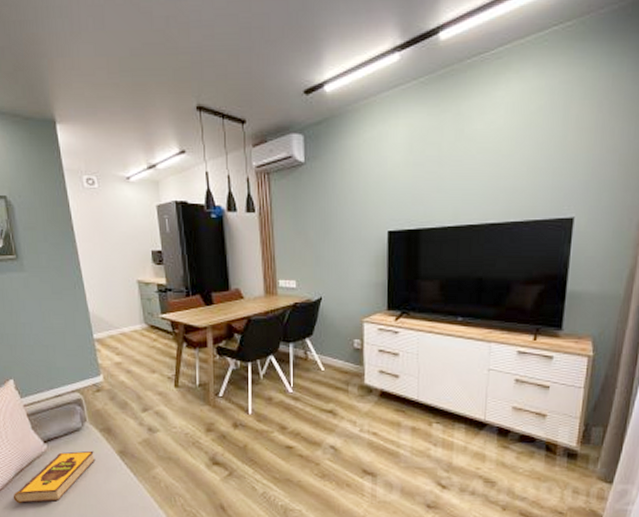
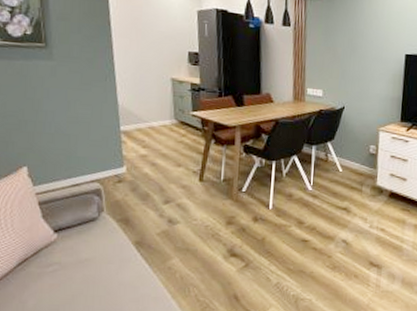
hardback book: present [13,450,96,504] -> none [12,241,110,296]

